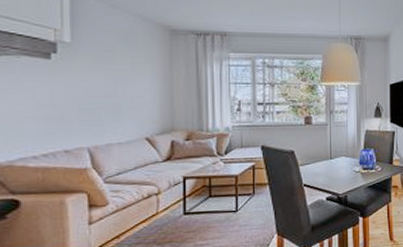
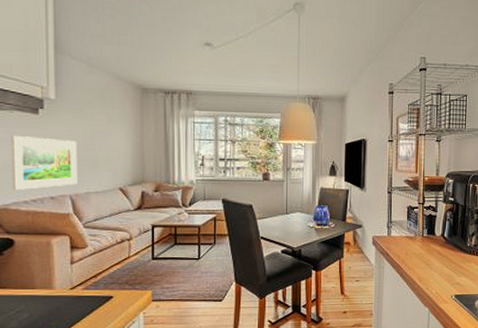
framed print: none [18,82,97,144] -> present [11,135,77,190]

